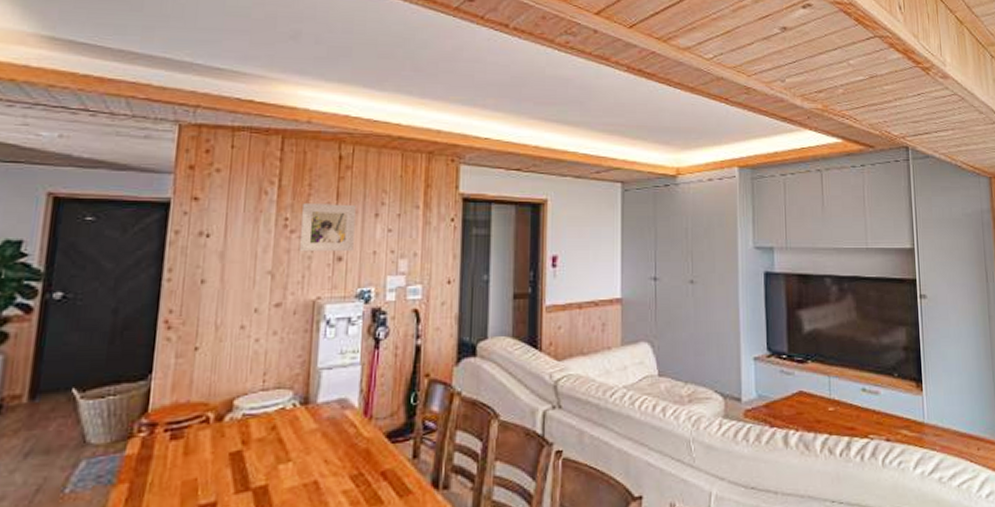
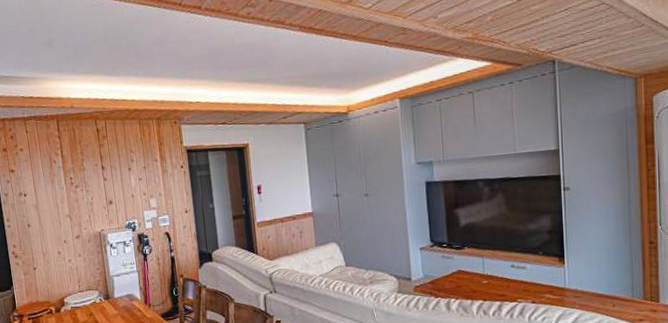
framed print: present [300,202,356,252] -> none [79,163,118,200]

